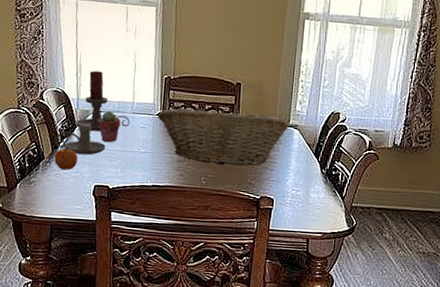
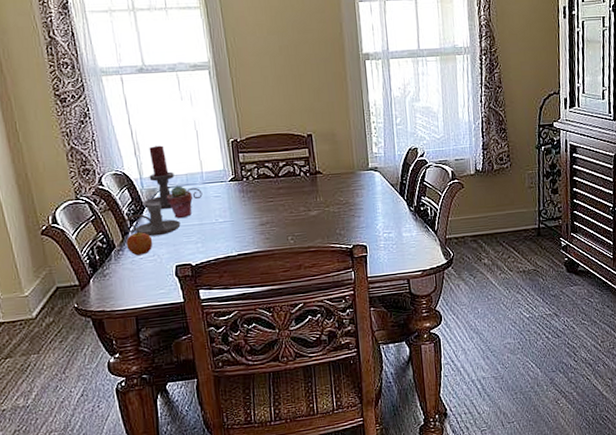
fruit basket: present [157,108,289,166] -> none [230,162,369,222]

